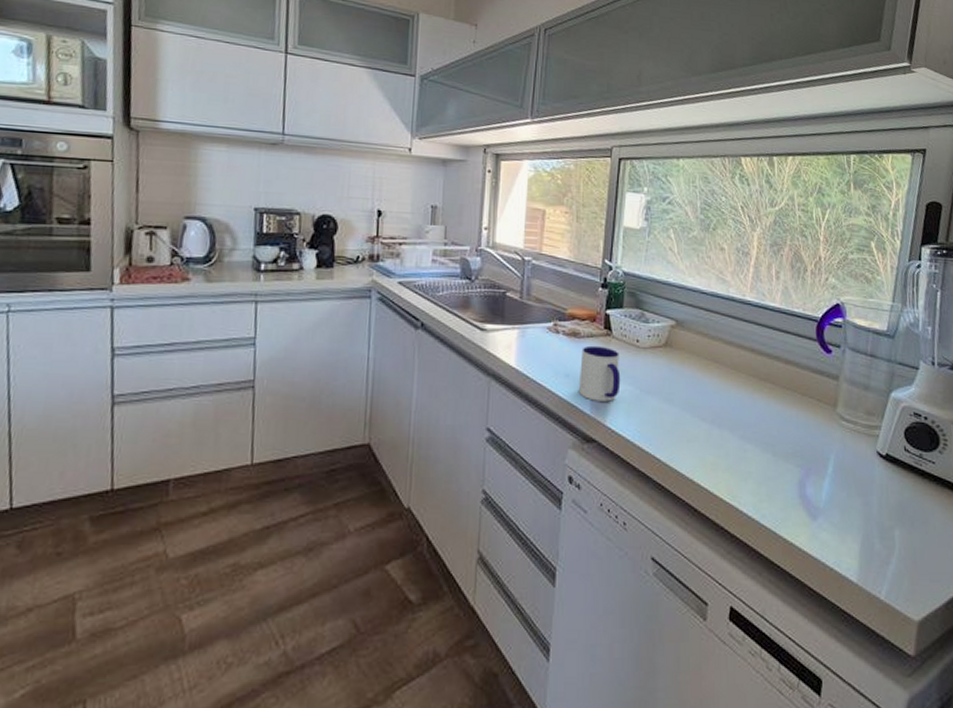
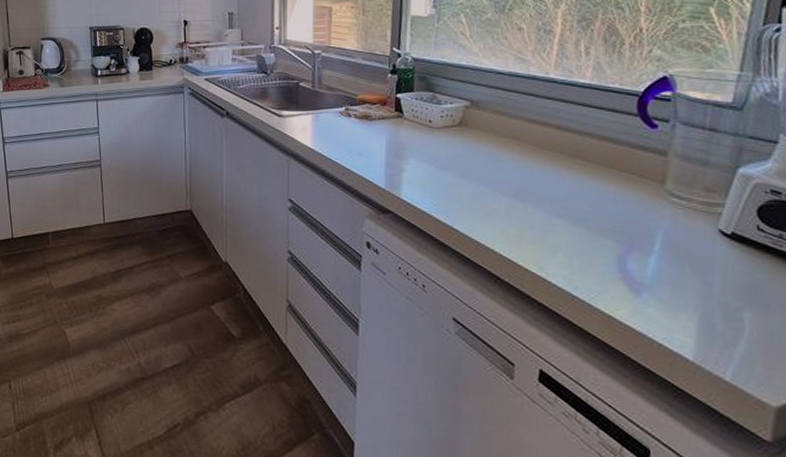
mug: present [578,345,621,402] -> none [372,127,414,177]

